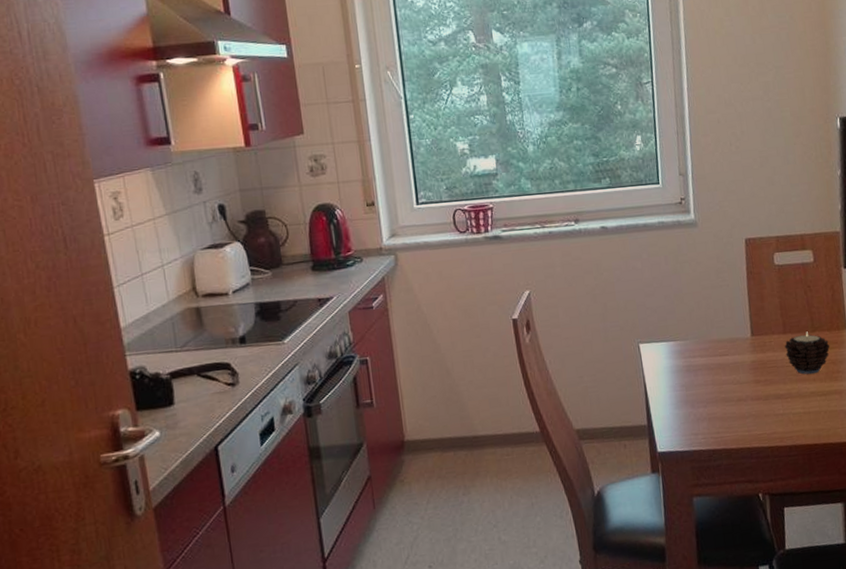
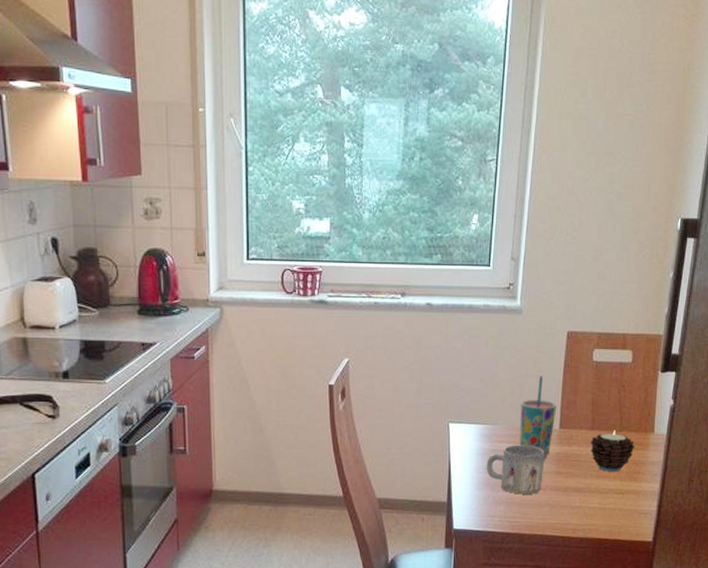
mug: none [682,357,742,409] -> present [486,444,545,494]
cup: none [708,285,746,371] -> present [520,376,557,461]

